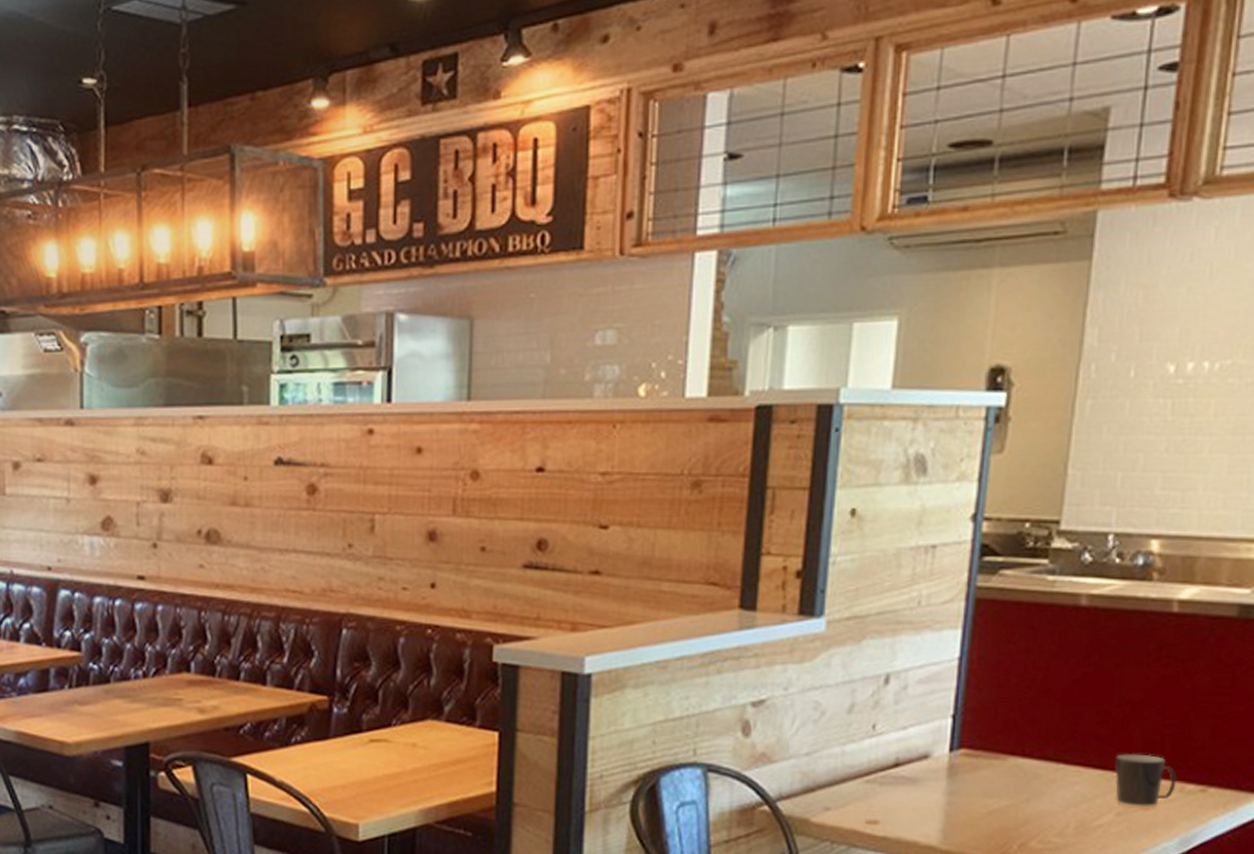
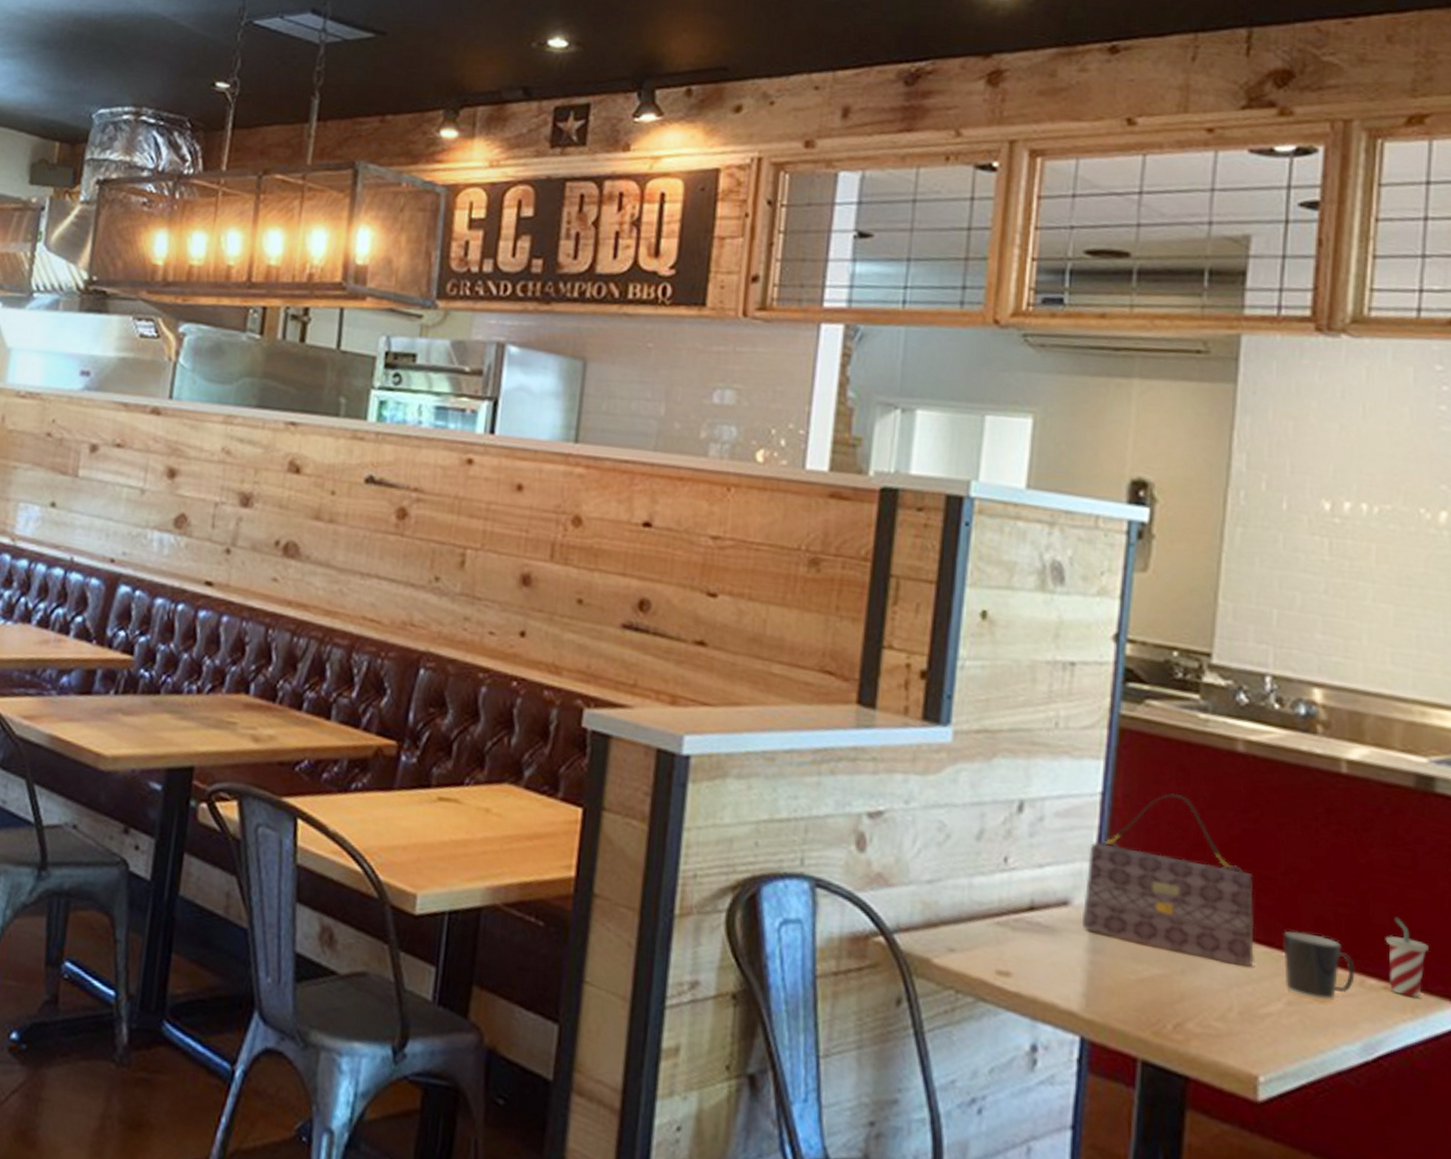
handbag: none [940,649,1091,790] -> present [1081,793,1255,967]
beverage cup: none [1204,730,1241,794] -> present [1385,916,1429,997]

